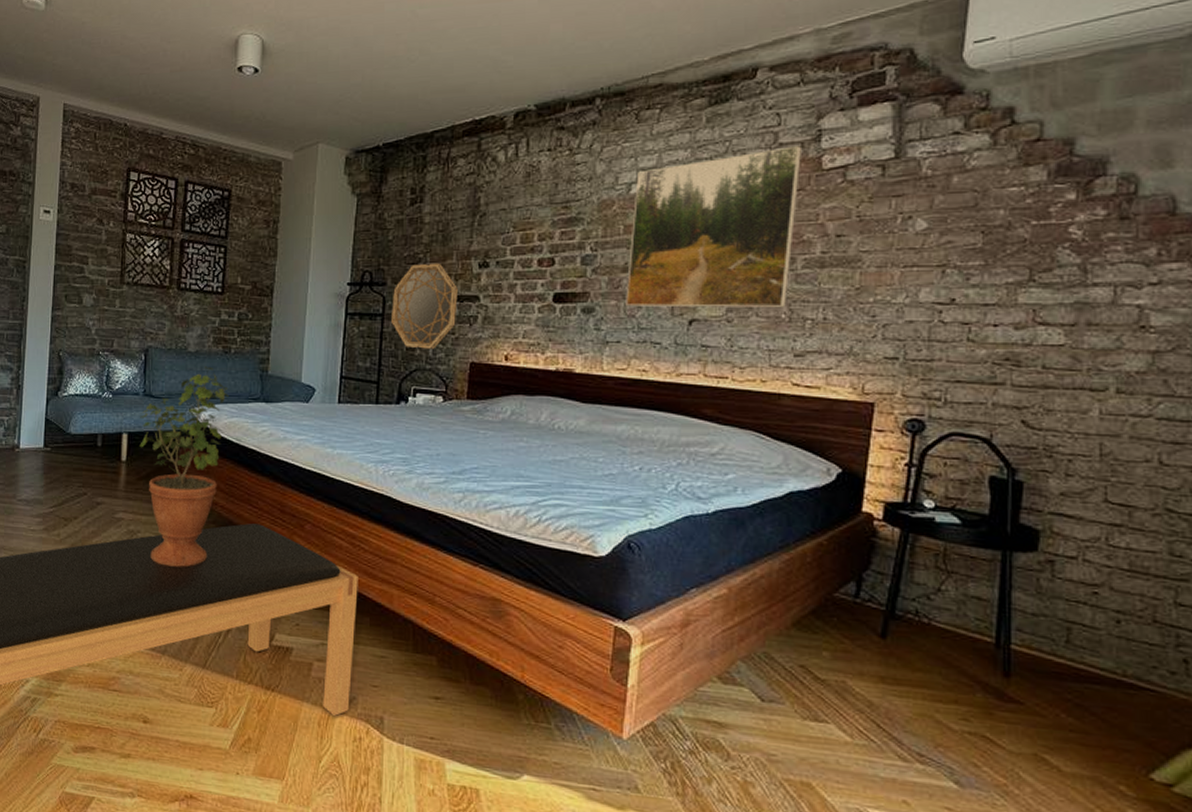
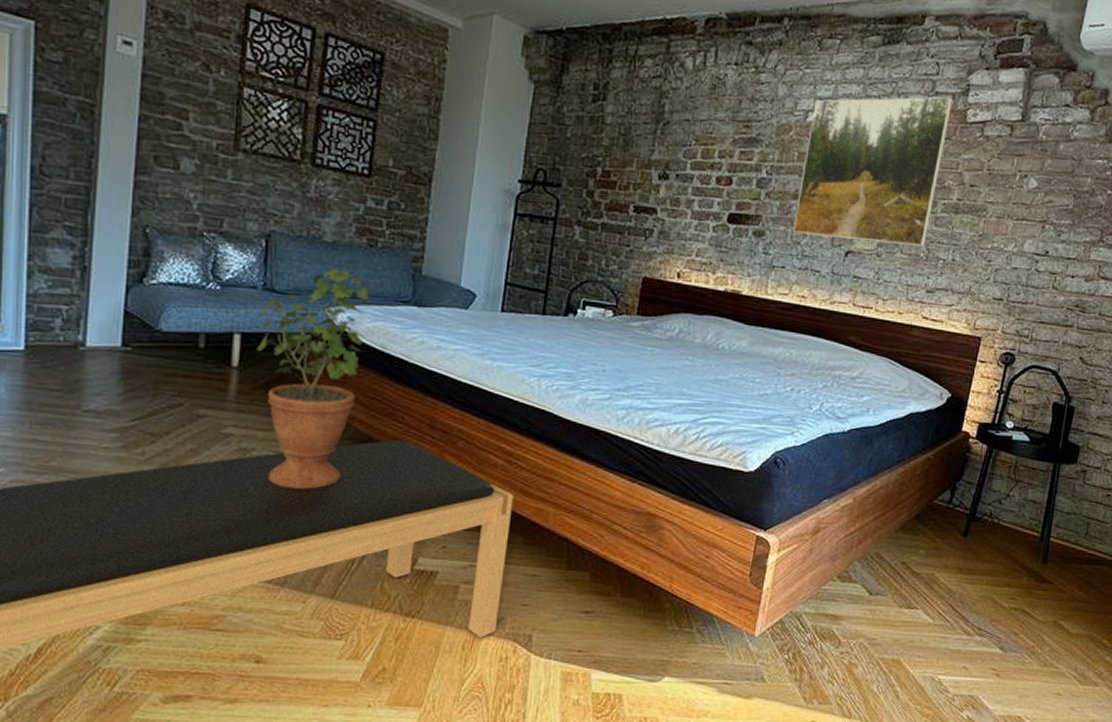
home mirror: present [391,263,458,349] -> none [564,167,636,260]

